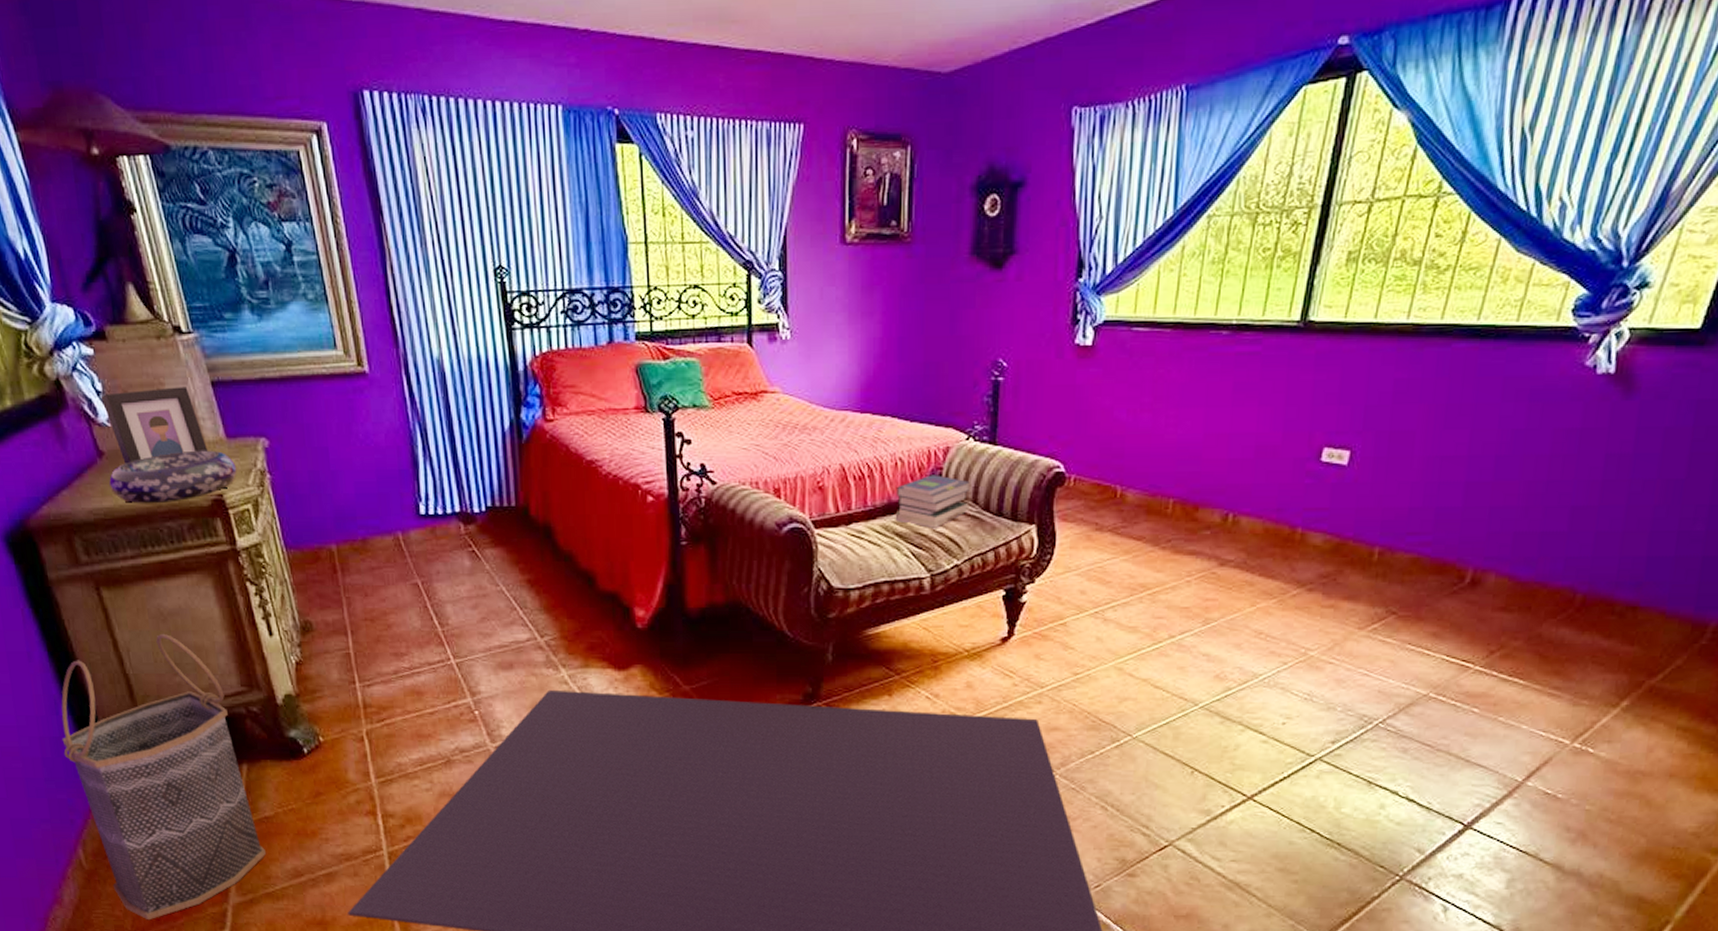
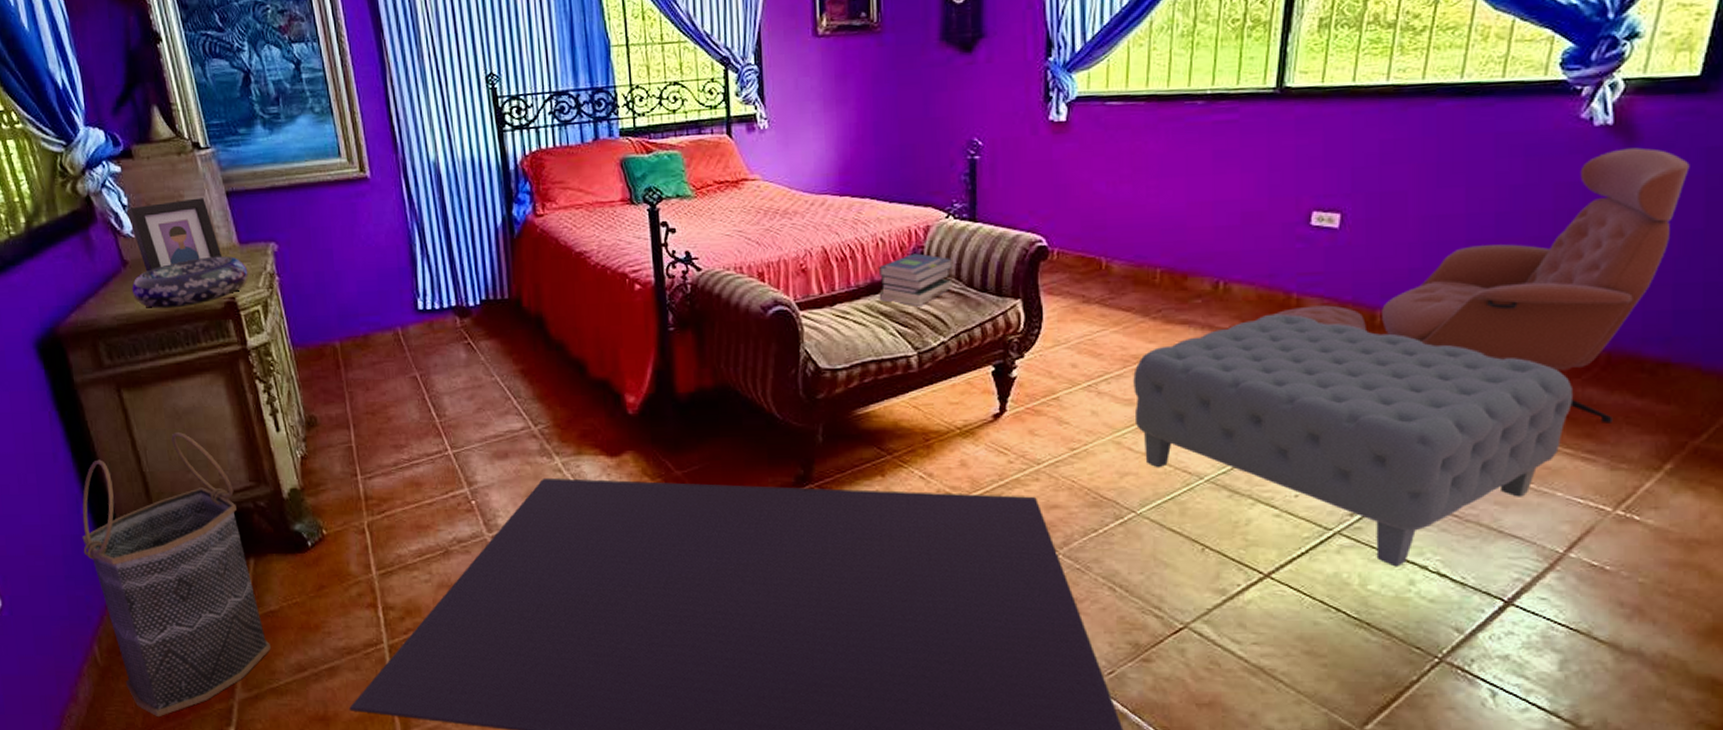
ottoman: none [1137,547,1548,792] -> present [1133,313,1572,567]
armchair: none [1279,397,1680,662] -> present [1274,147,1690,423]

